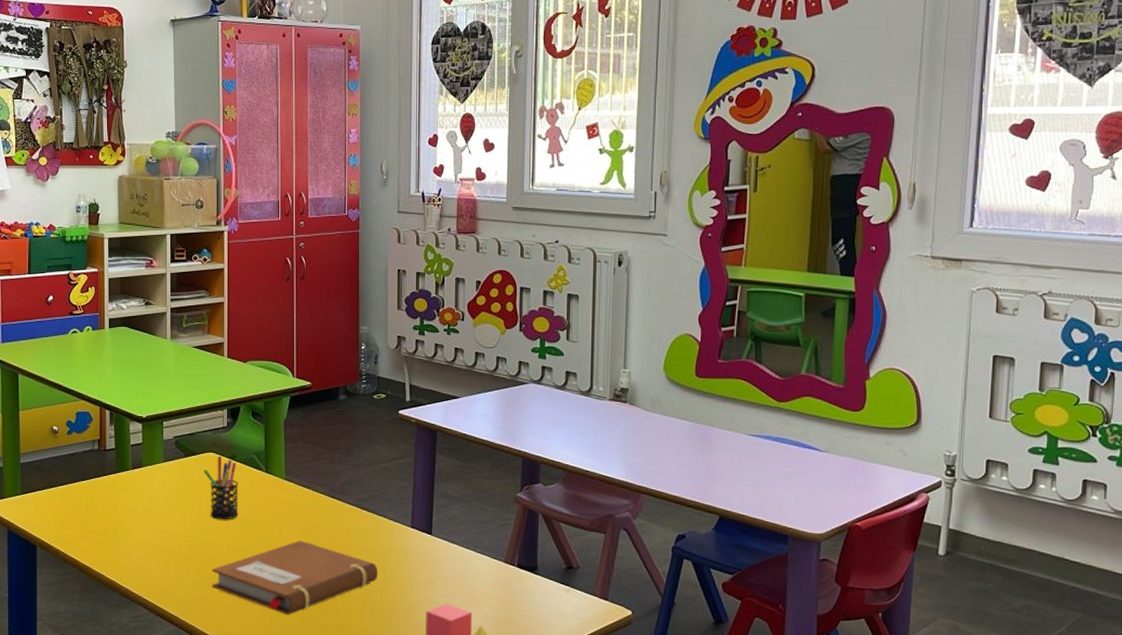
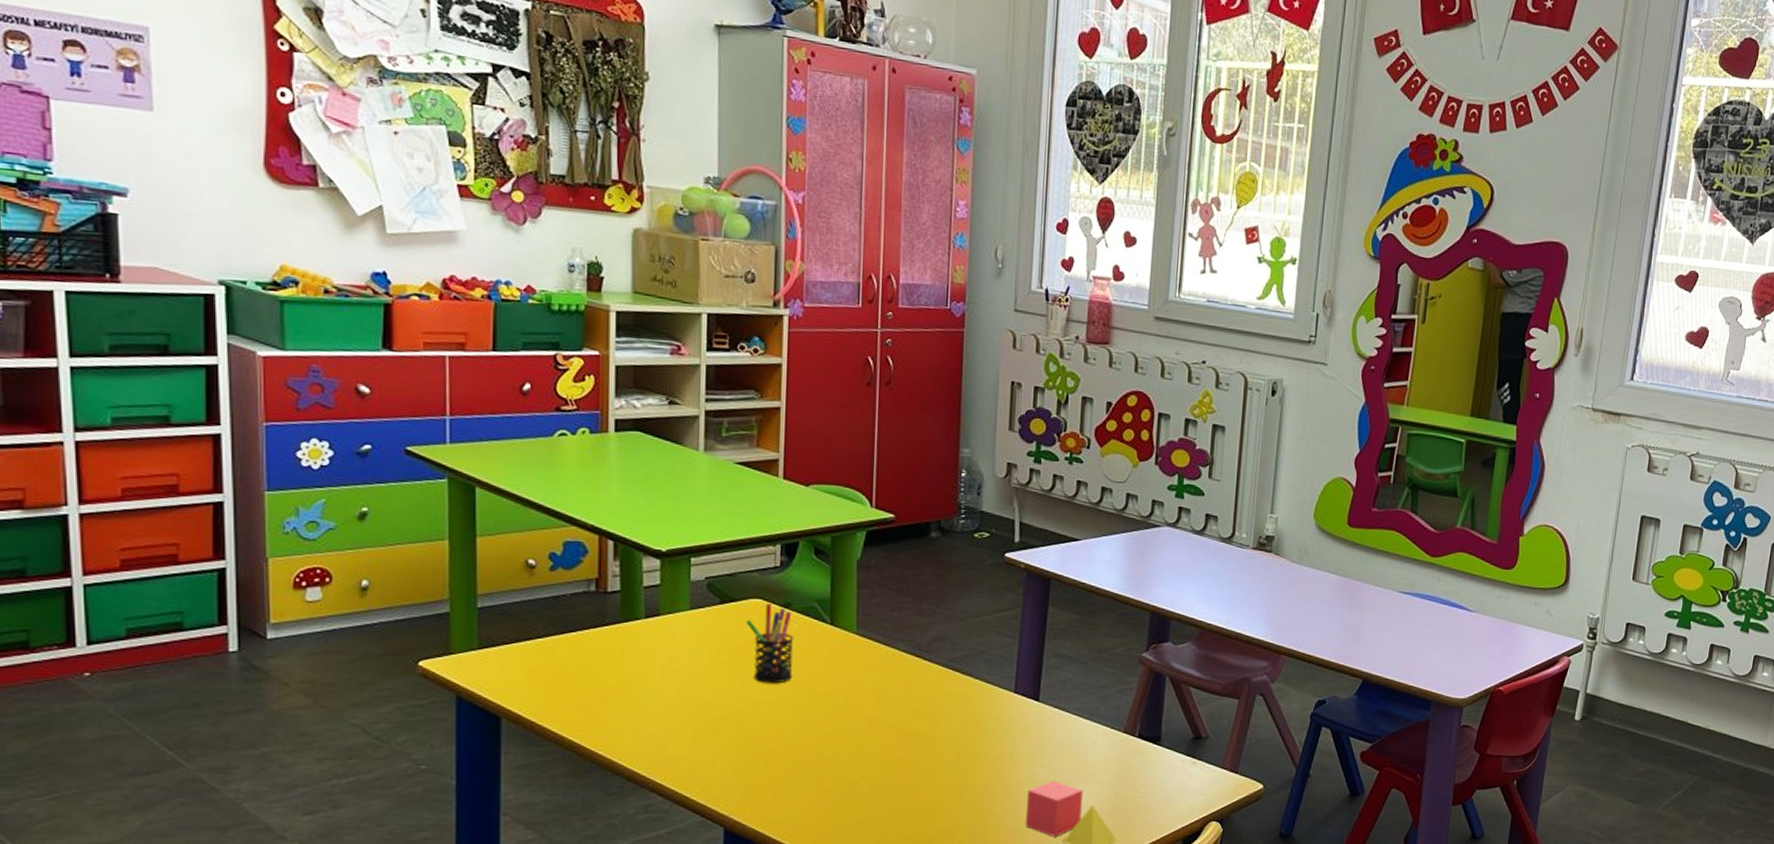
notebook: present [212,540,379,614] -> none [754,708,972,798]

